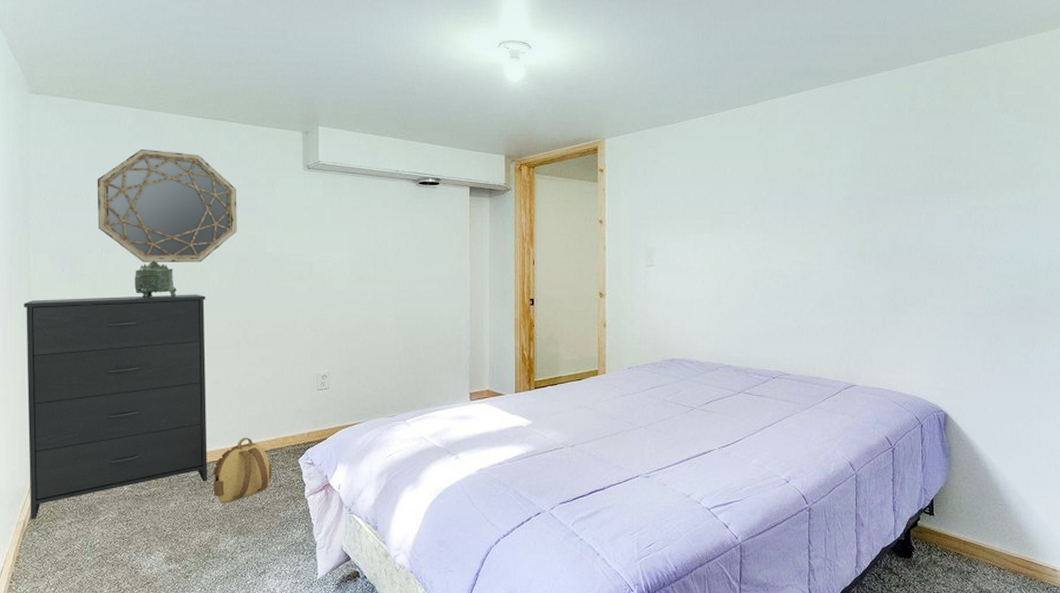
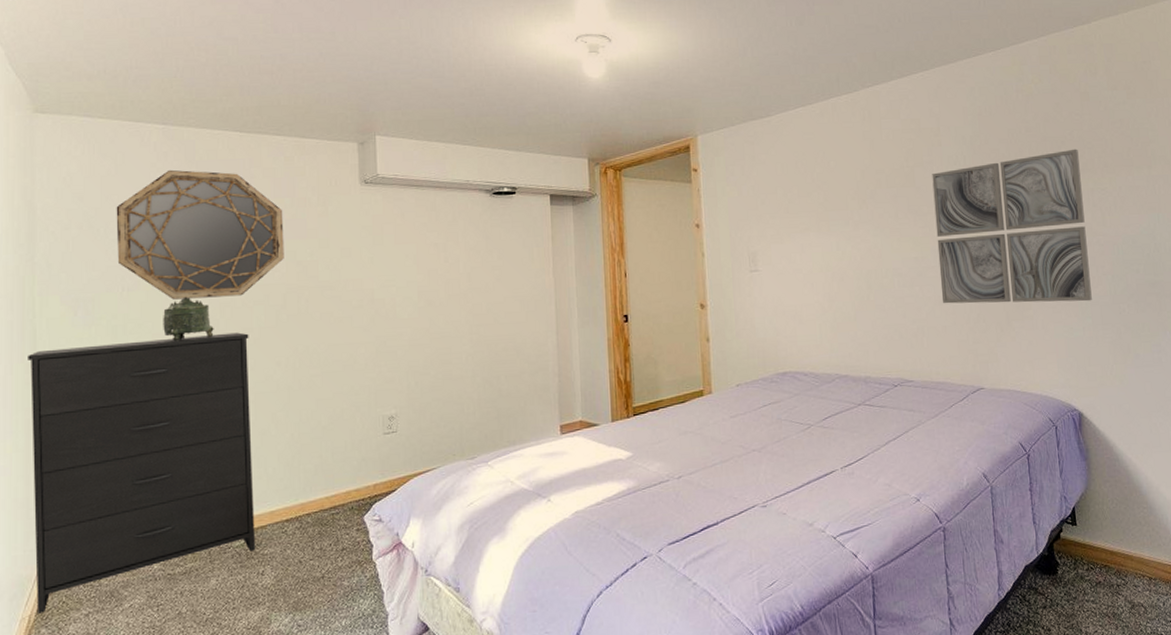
backpack: present [213,437,272,503] -> none [262,494,333,575]
wall art: none [822,167,966,311] -> present [932,149,1092,304]

